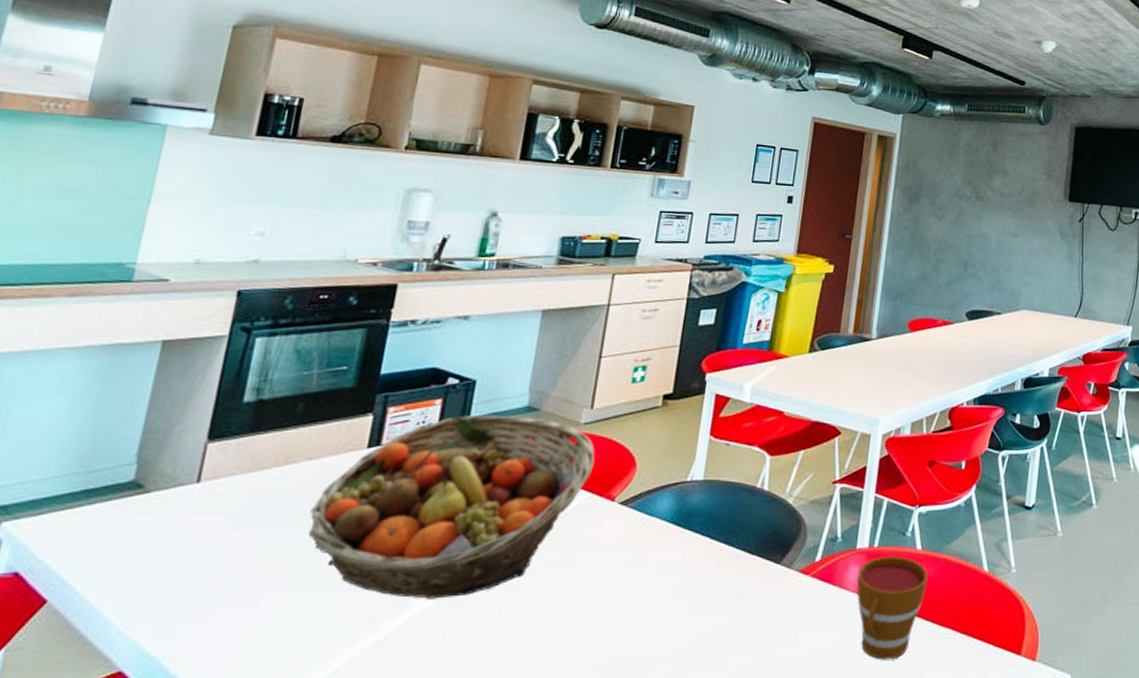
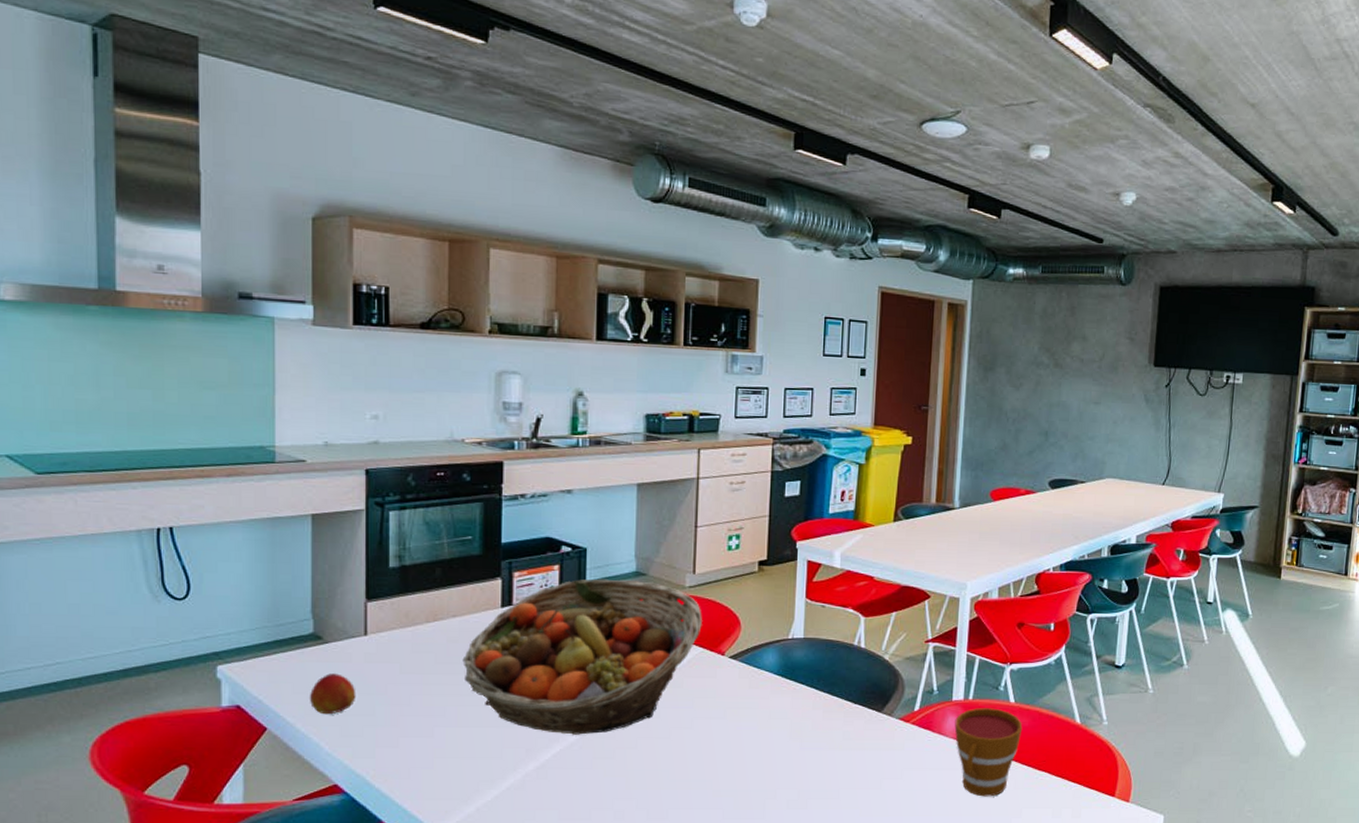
peach: none [110,530,172,582] -> present [310,673,356,715]

